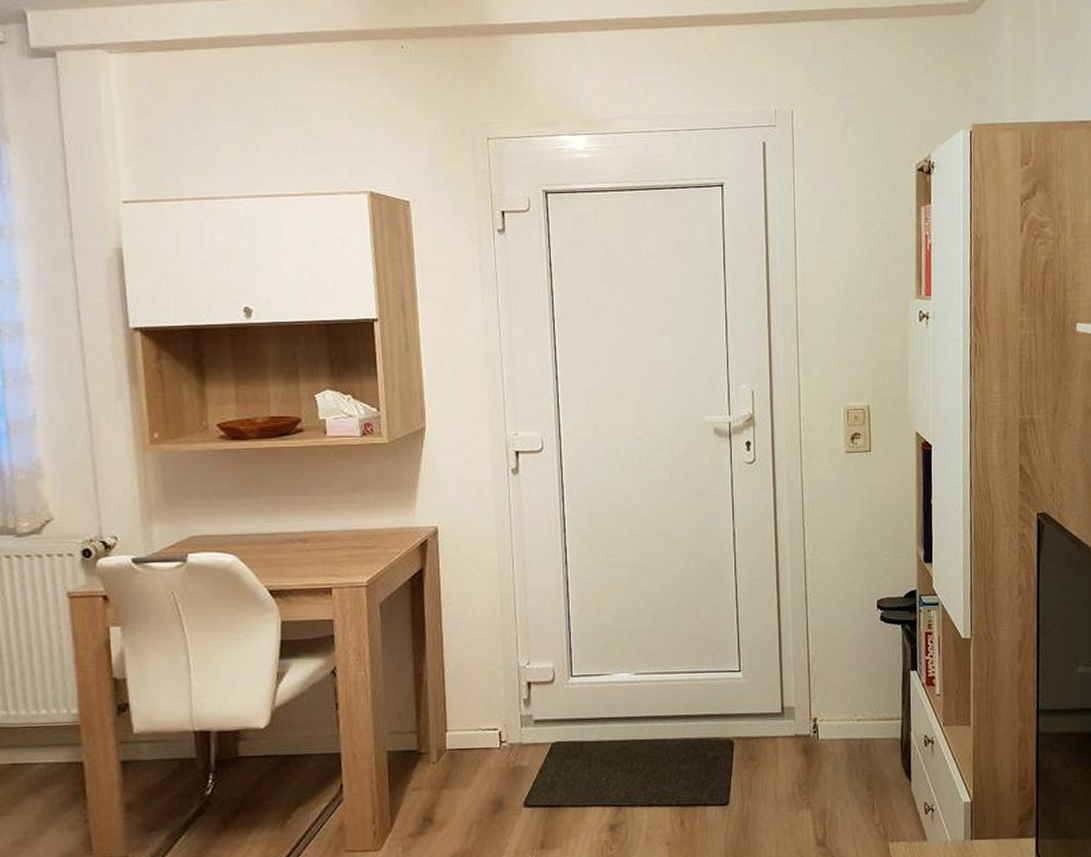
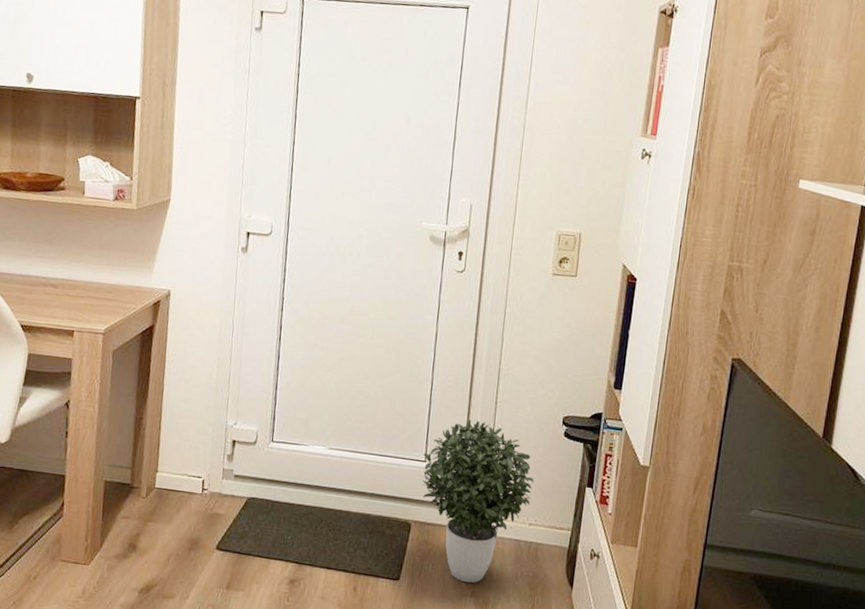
potted plant: none [737,618,857,795] -> present [422,419,534,583]

